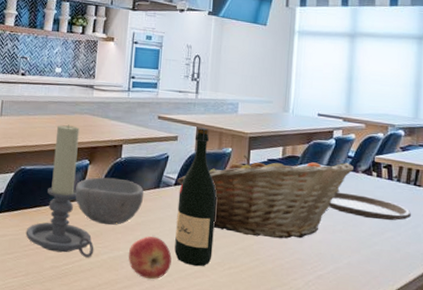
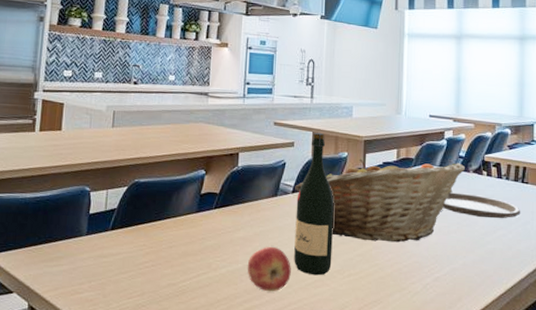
candle holder: present [25,124,94,258] -> none [140,134,212,273]
bowl: present [75,177,144,226] -> none [191,187,262,238]

